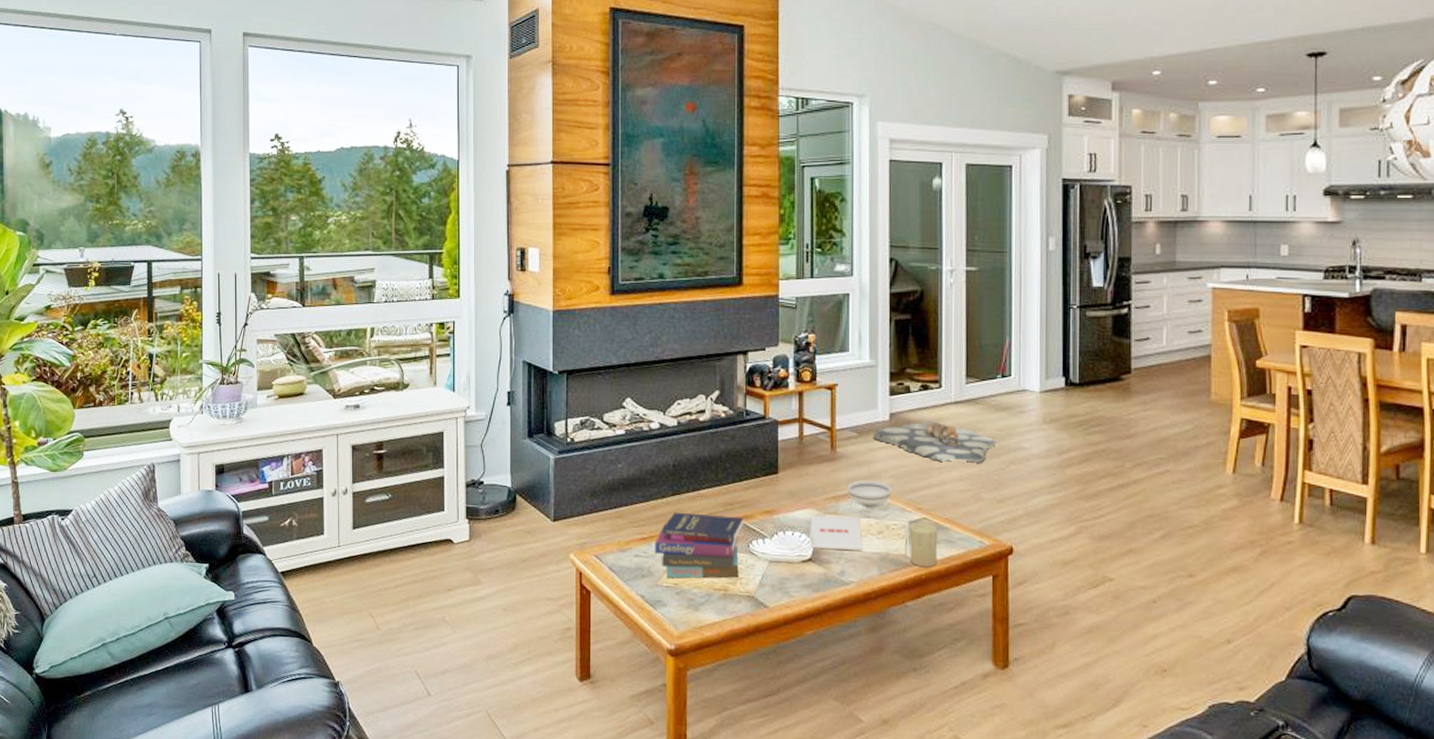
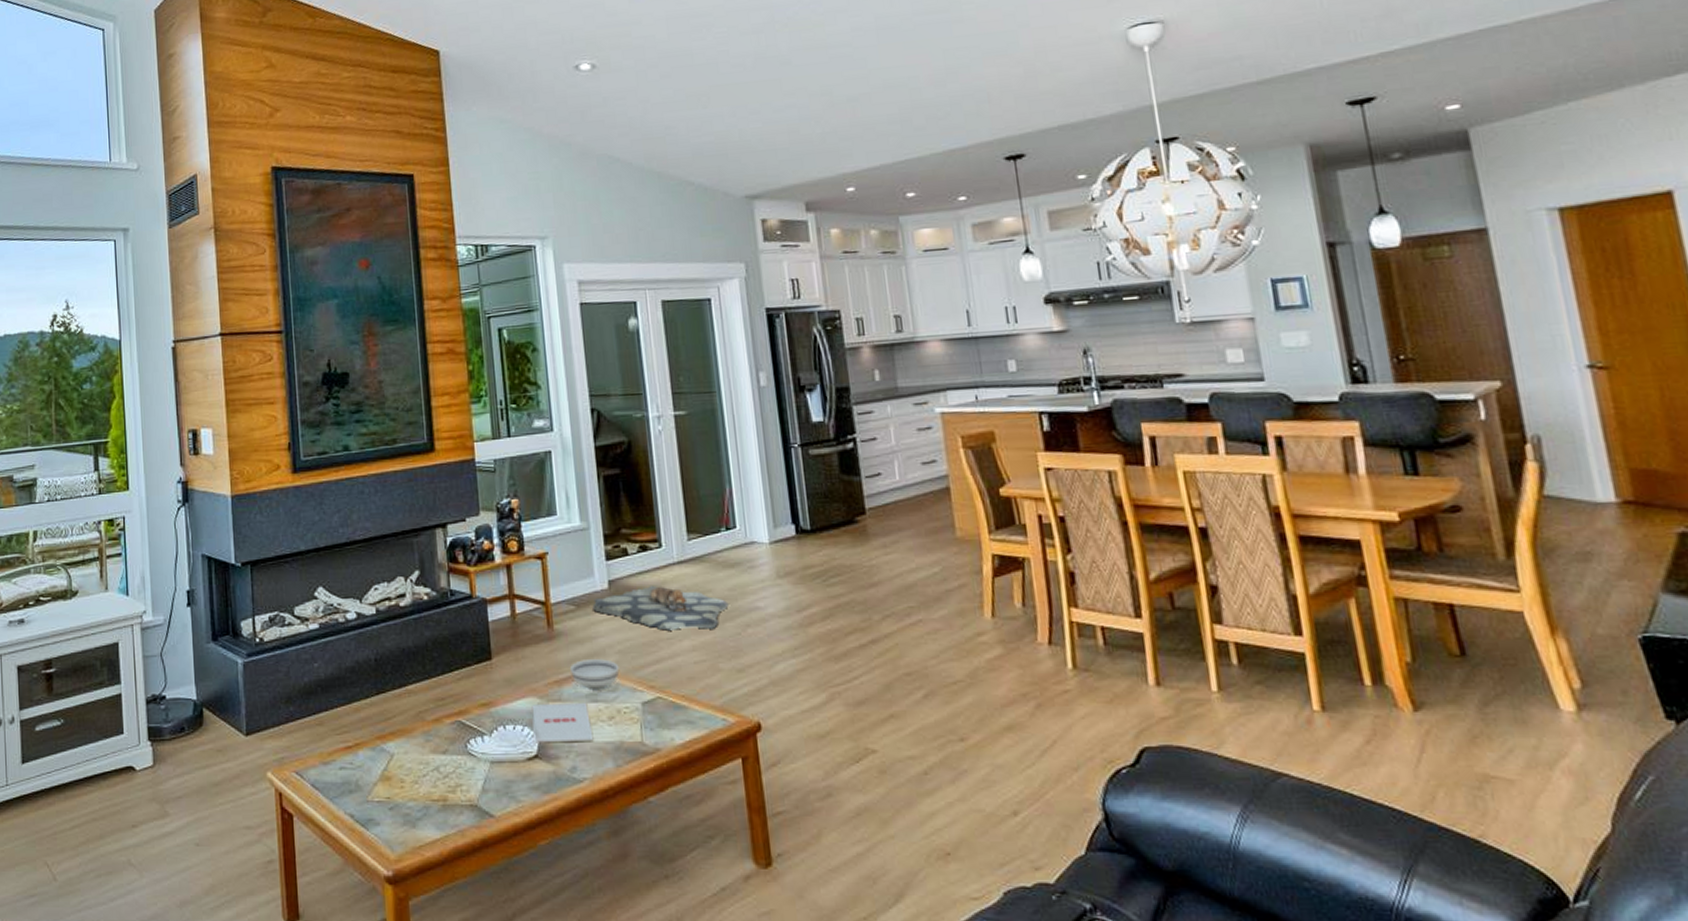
books: present [654,512,744,579] -> none [360,713,459,791]
candle: present [908,522,938,567] -> none [642,703,679,754]

